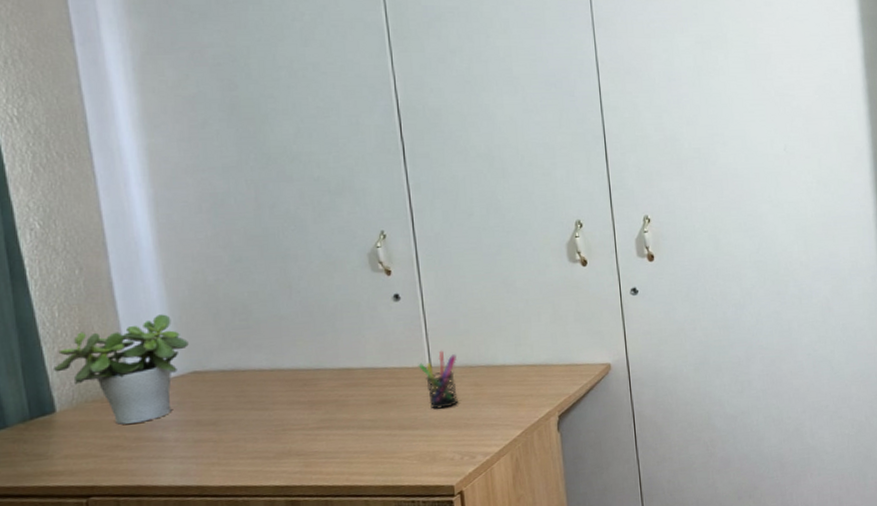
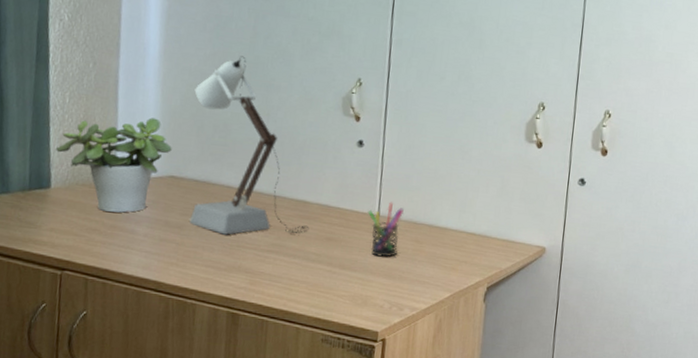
desk lamp: none [202,231,359,422] -> present [190,56,310,235]

